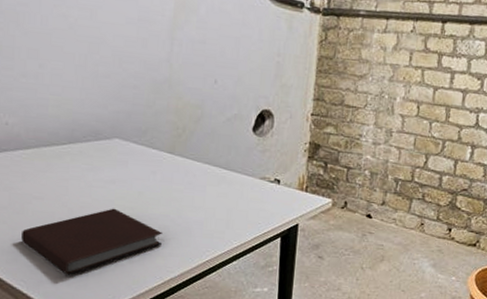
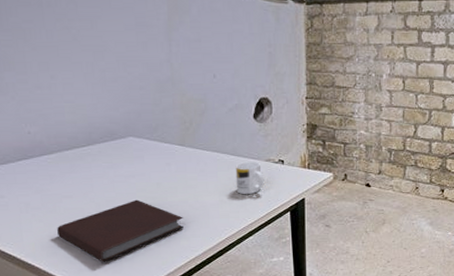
mug: none [224,178,257,215] -> present [235,162,264,195]

